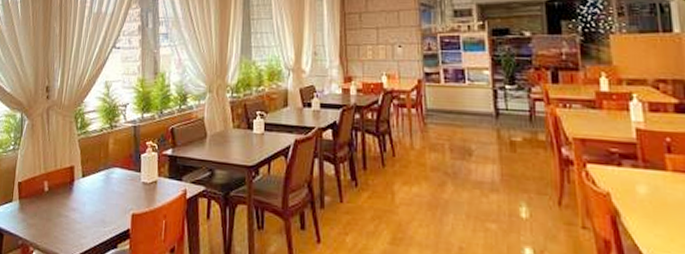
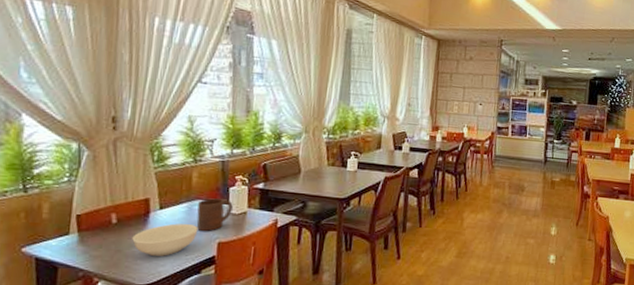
bowl: none [60,192,115,228] -> present [132,223,199,257]
cup: none [113,166,144,202] -> present [196,198,233,231]

